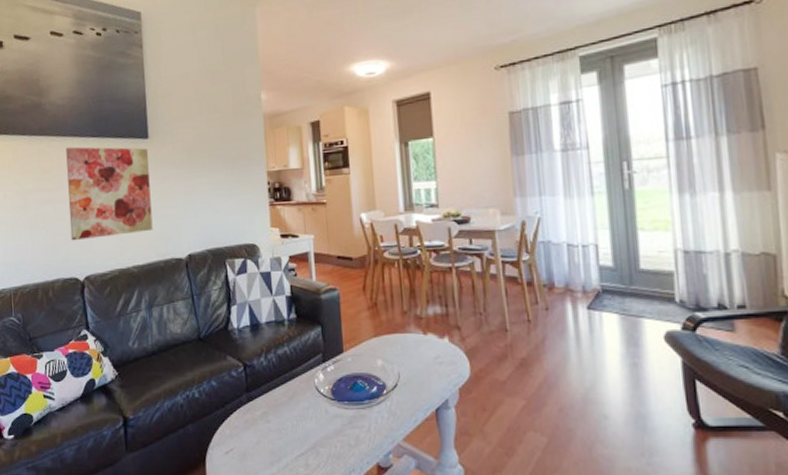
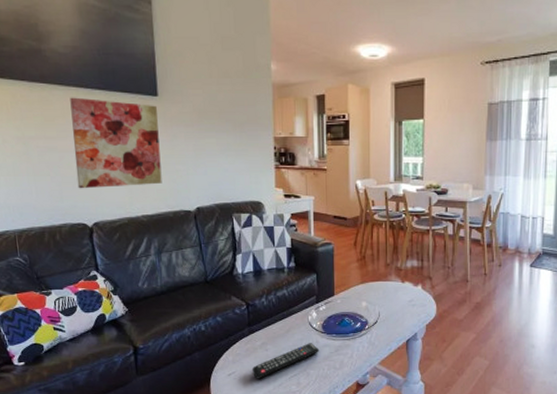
remote control: none [252,412,330,459] -> present [251,343,320,379]

